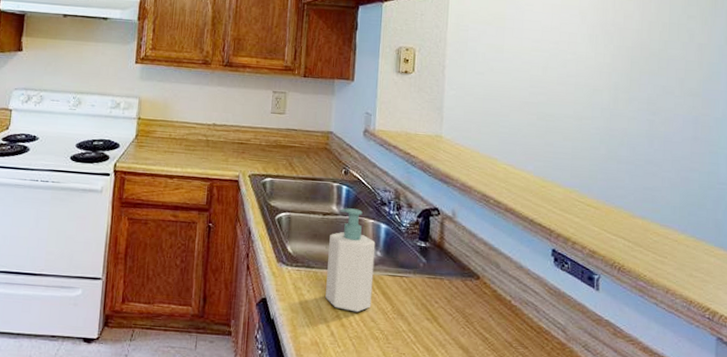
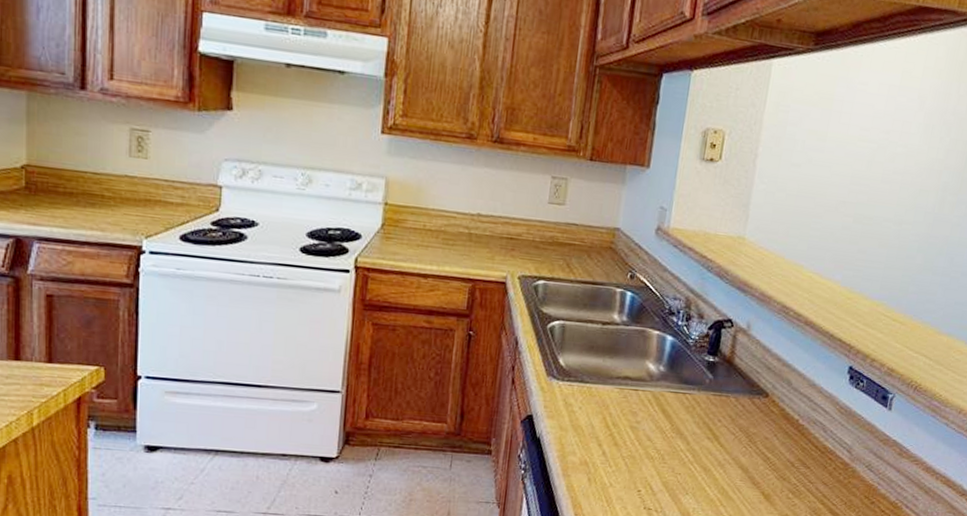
soap bottle: present [325,208,376,313] -> none [599,317,659,431]

